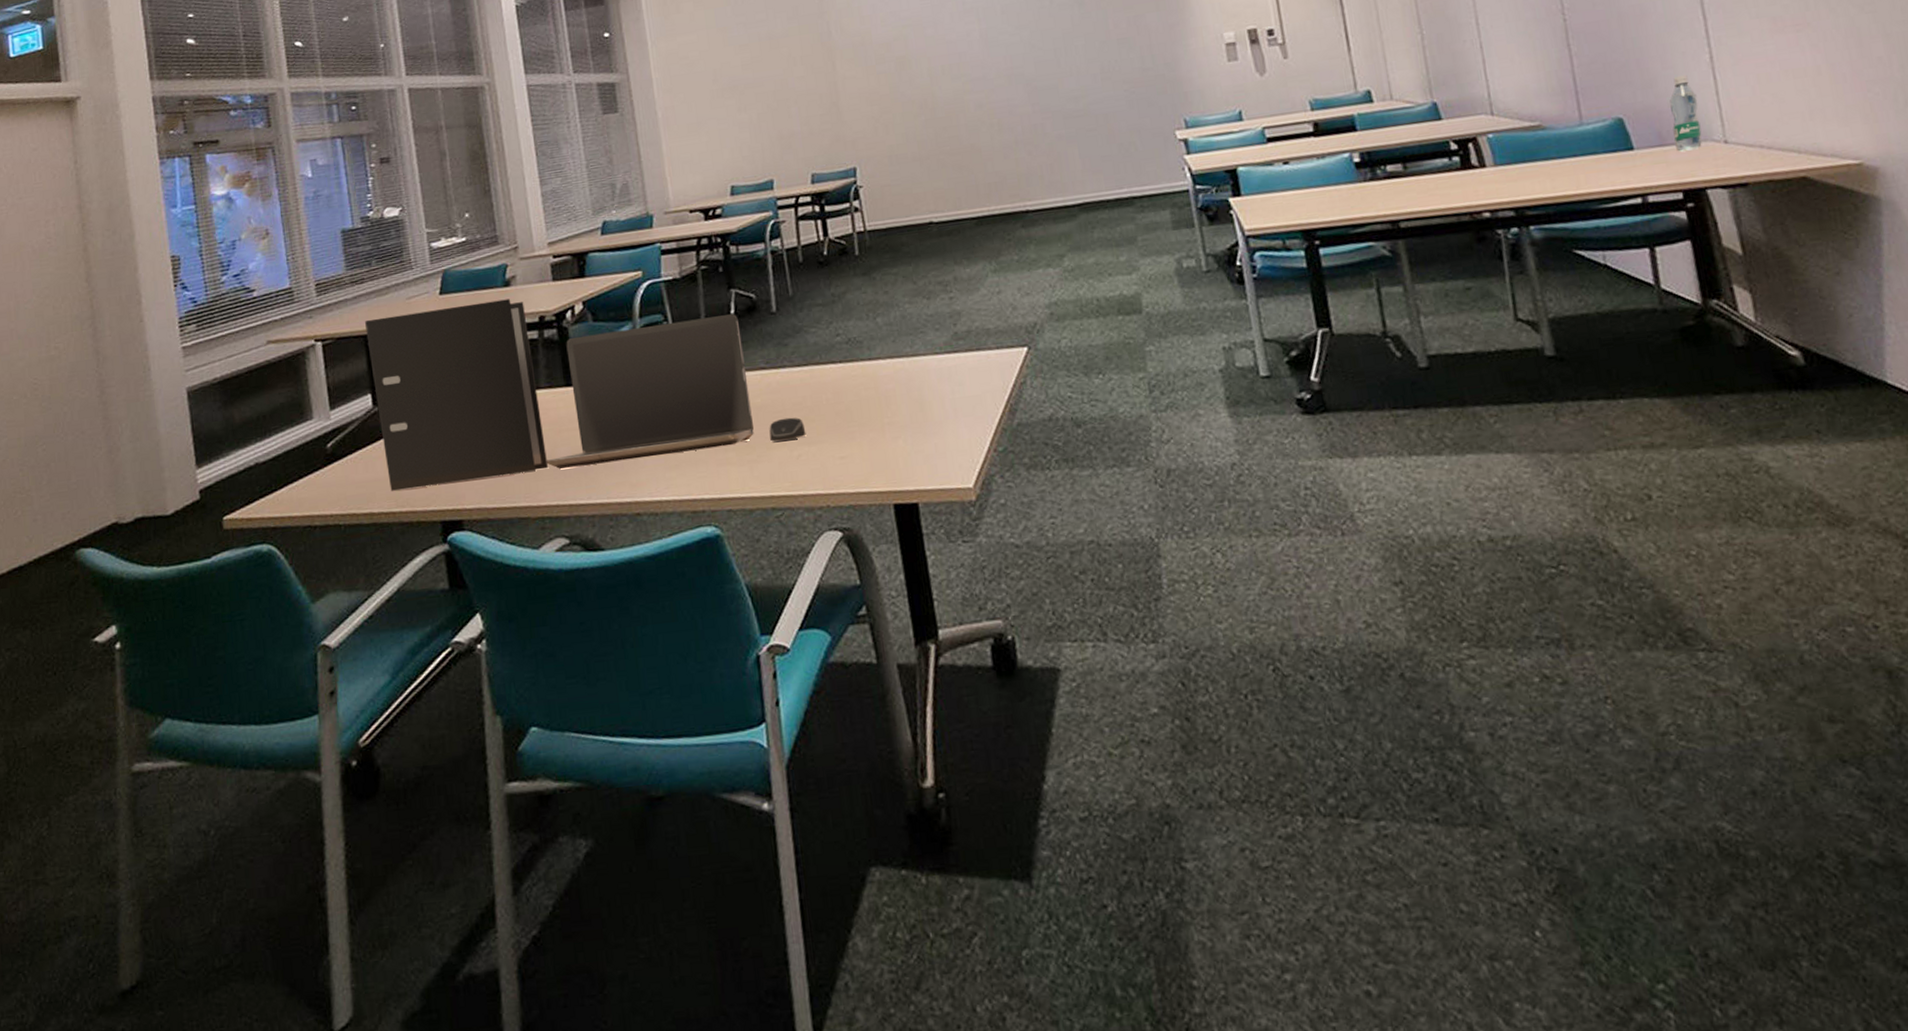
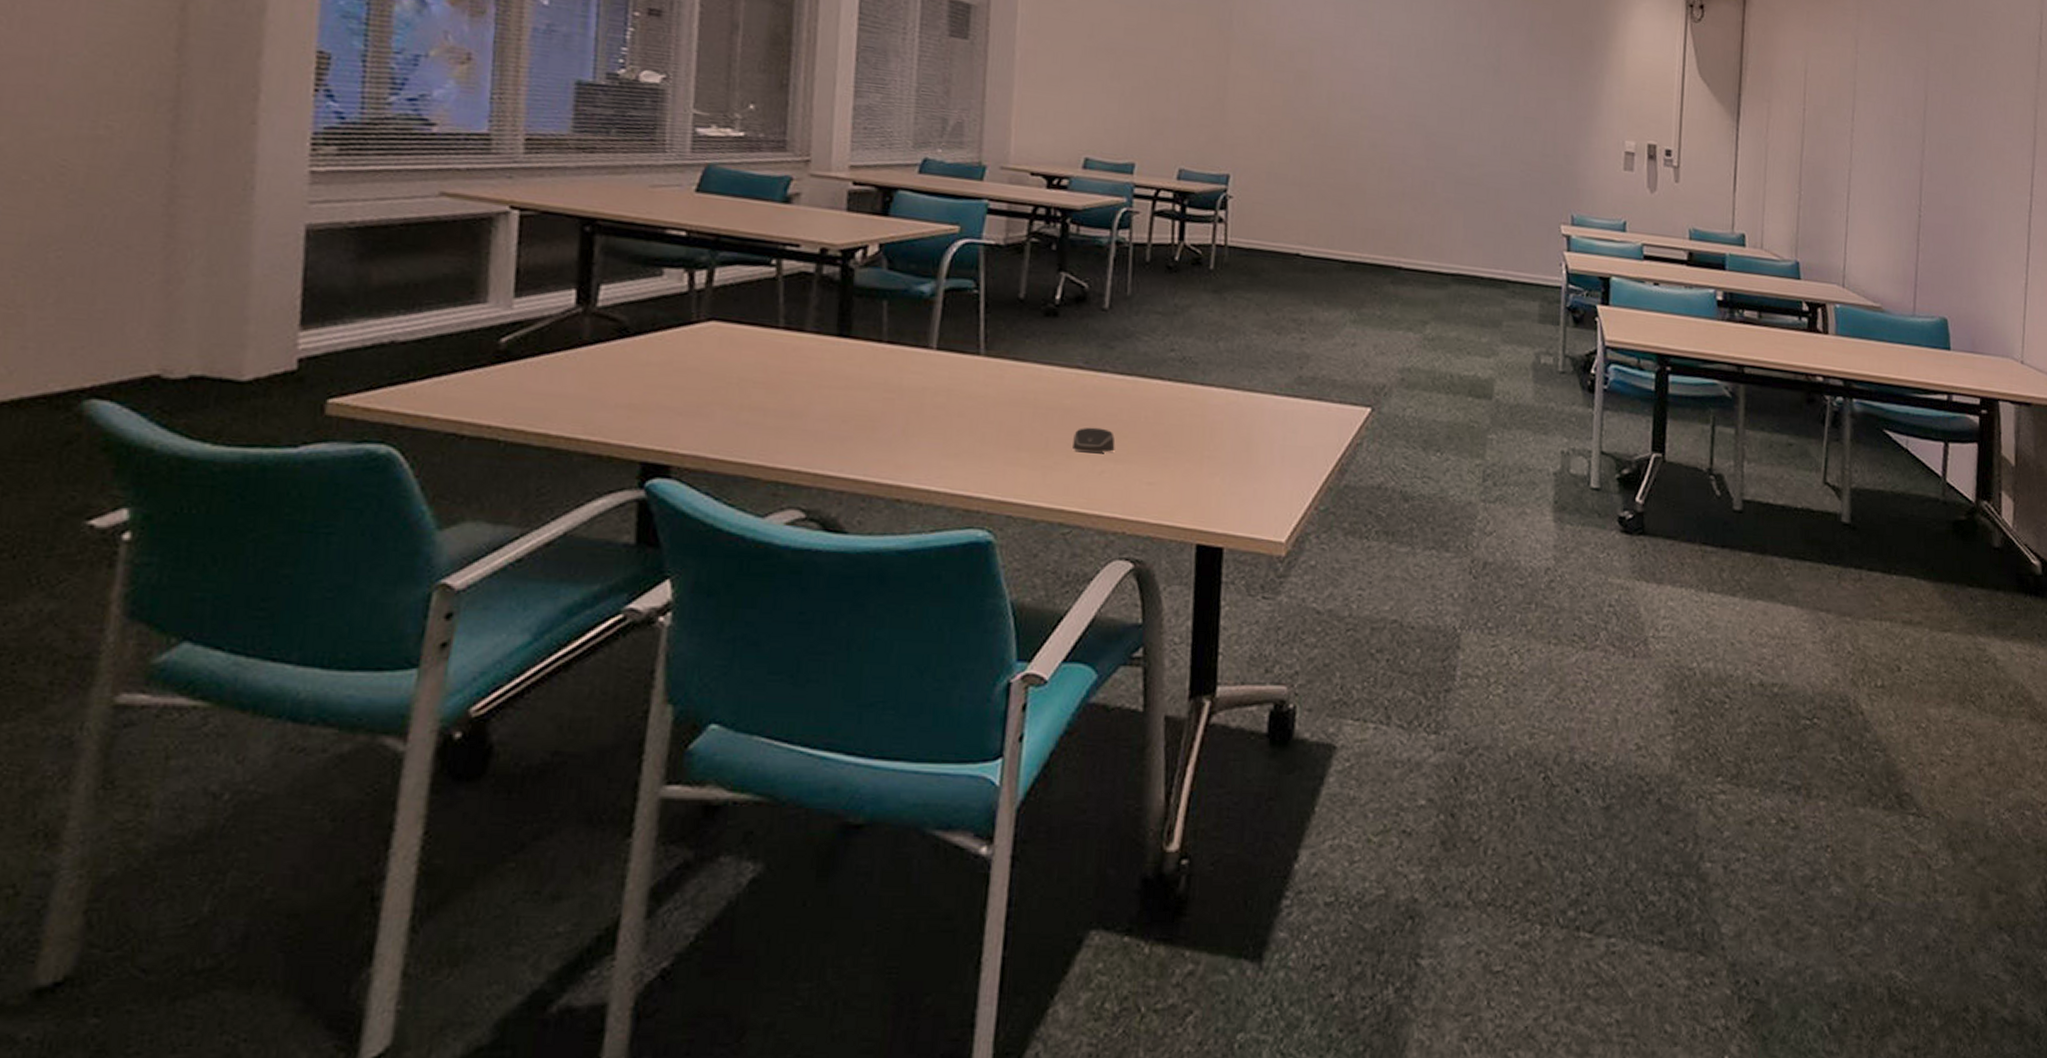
binder: present [365,299,548,491] -> none [579,199,805,427]
laptop computer: present [546,314,754,469] -> none [794,281,1063,445]
bottle: present [1669,74,1702,152] -> none [1983,293,2009,363]

